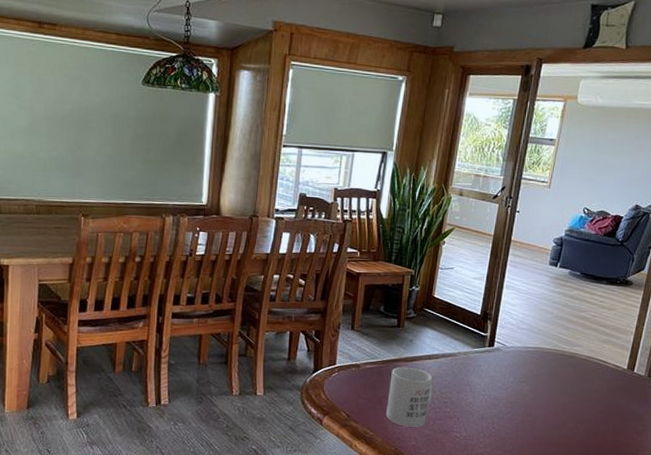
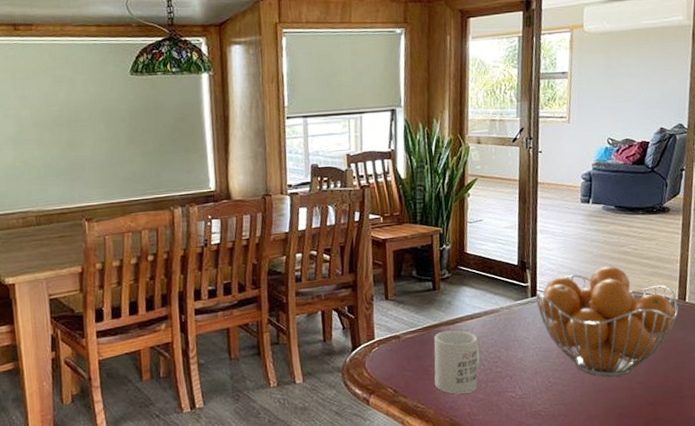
fruit basket: none [493,328,626,432] -> present [536,266,678,377]

